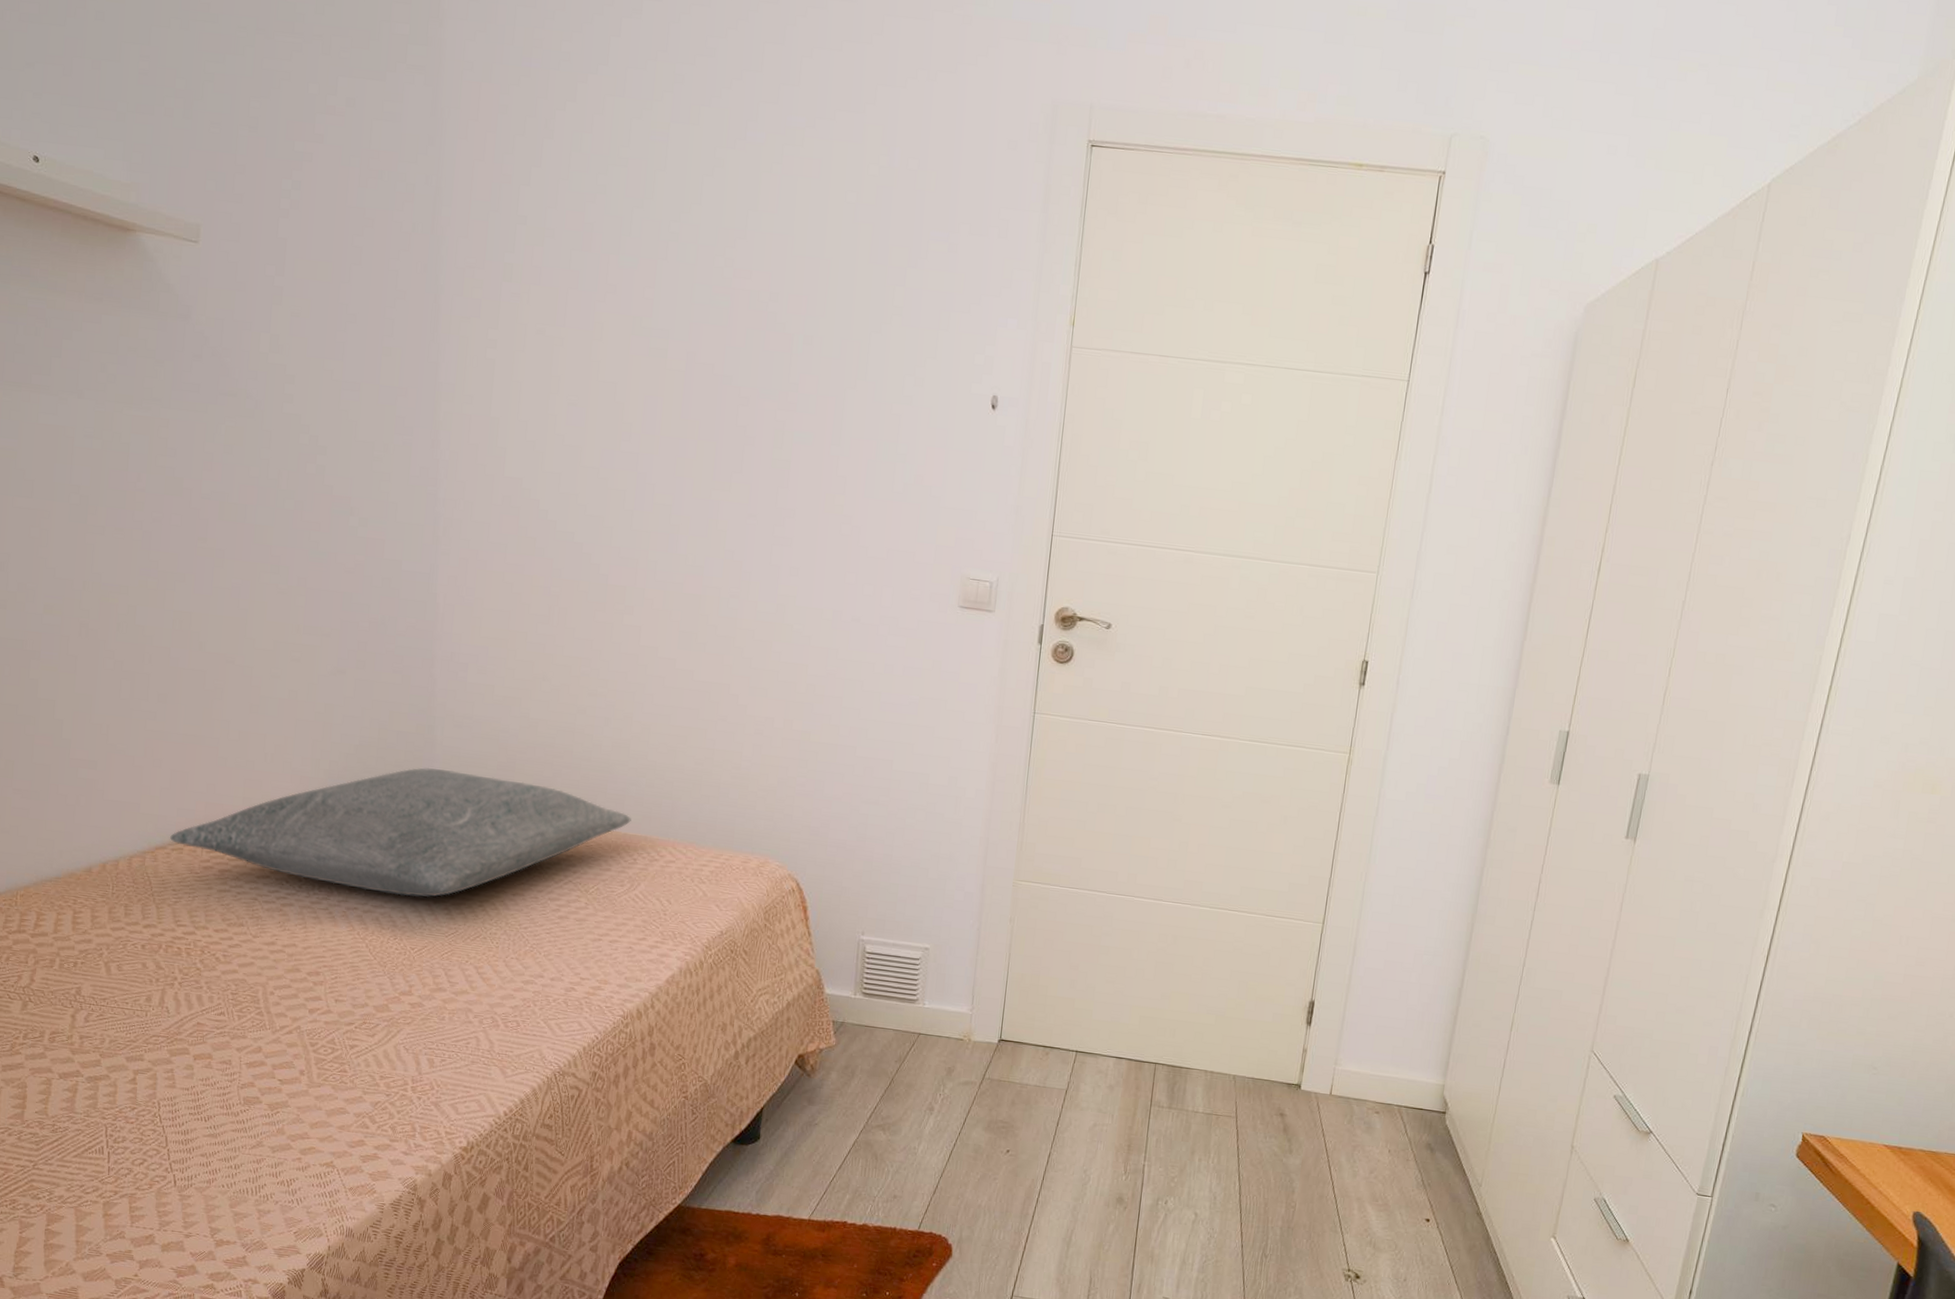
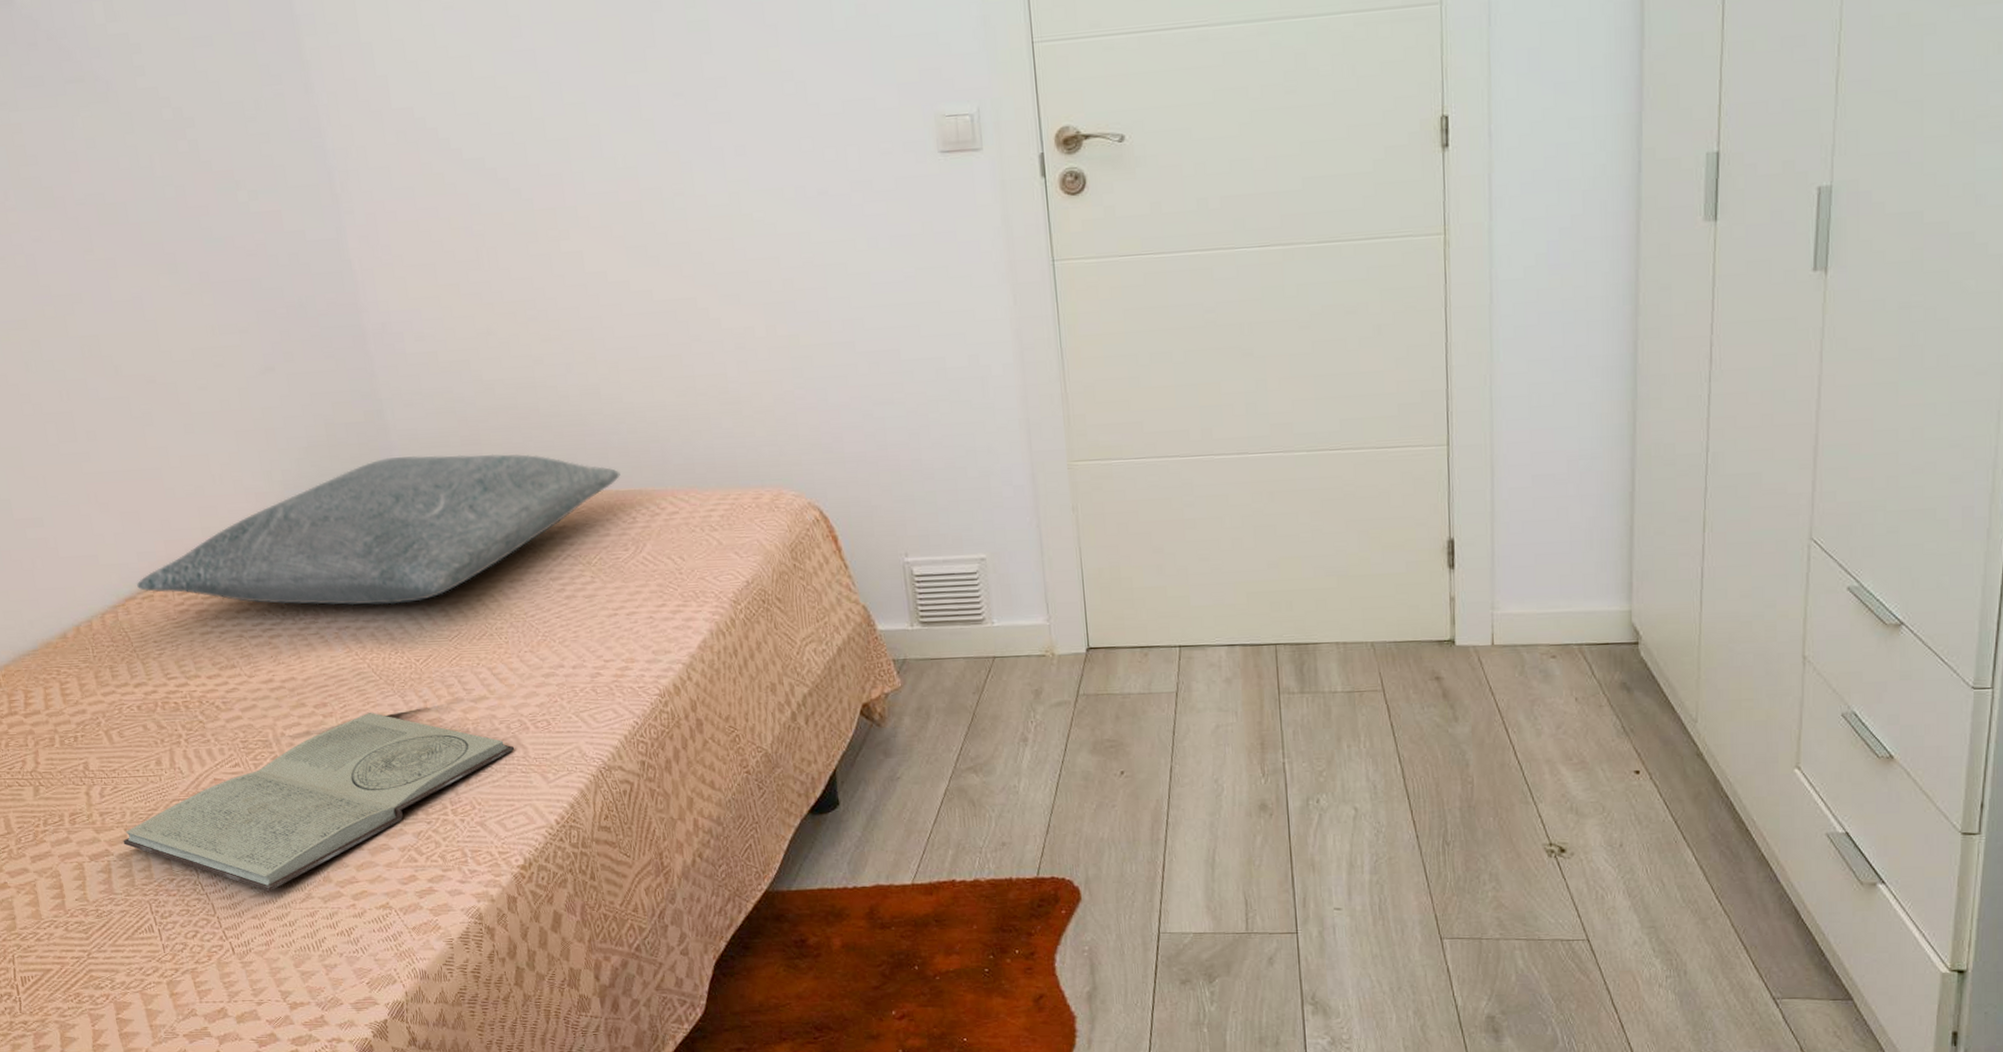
book: none [95,987,483,1134] -> present [123,713,515,892]

